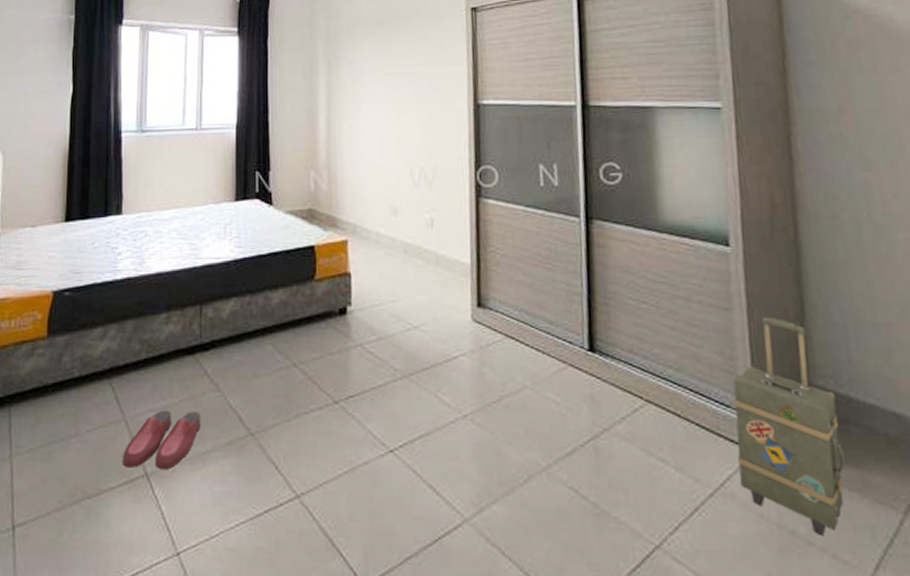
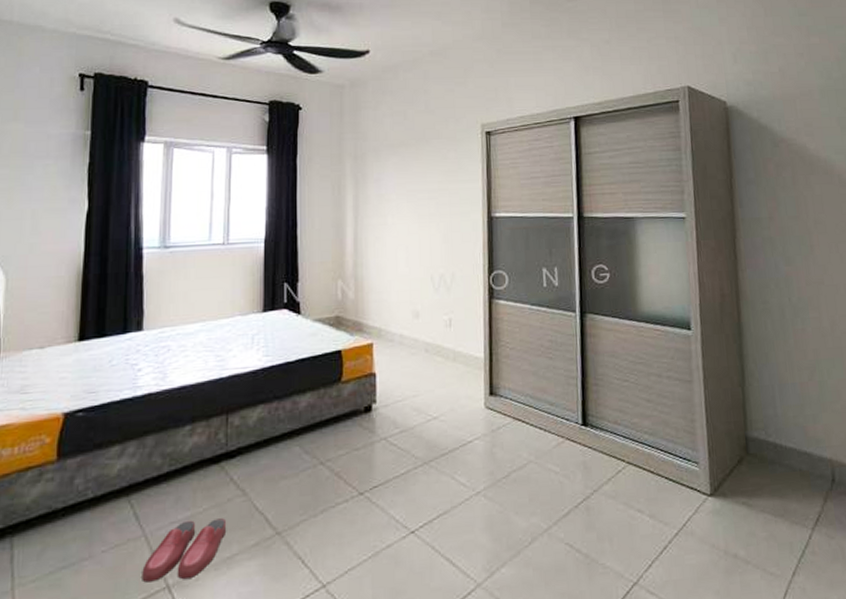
suitcase: present [733,316,845,537] -> none [693,385,772,556]

